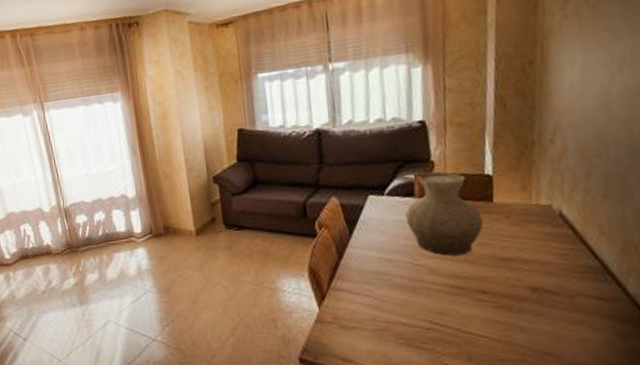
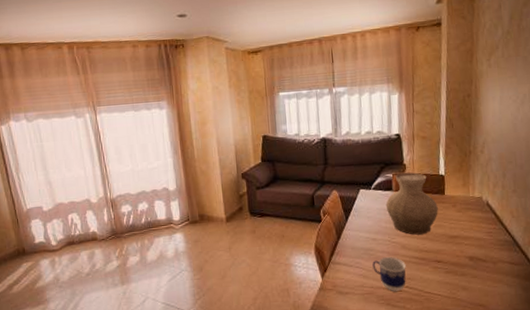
cup: none [387,284,436,329] -> present [372,257,406,291]

